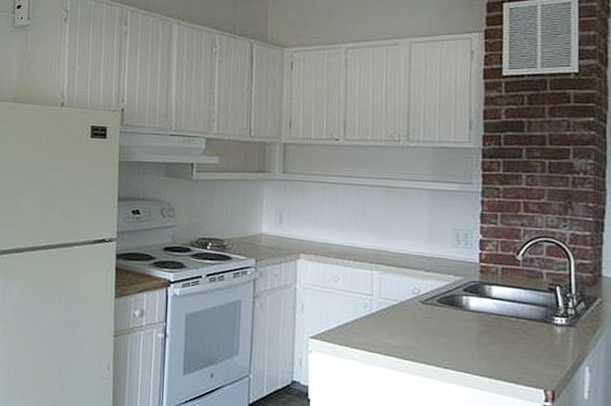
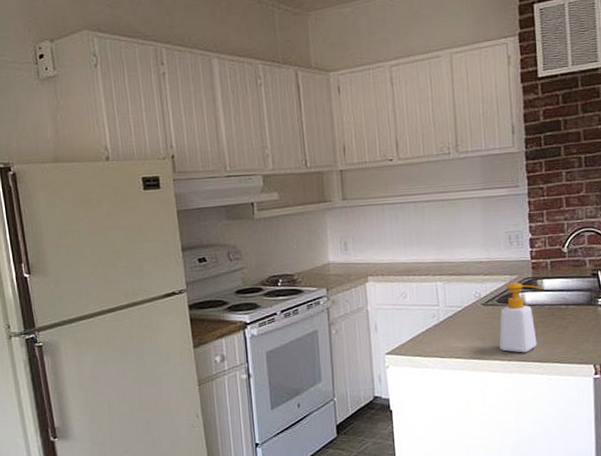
soap bottle: none [436,283,491,363] -> present [499,282,543,353]

